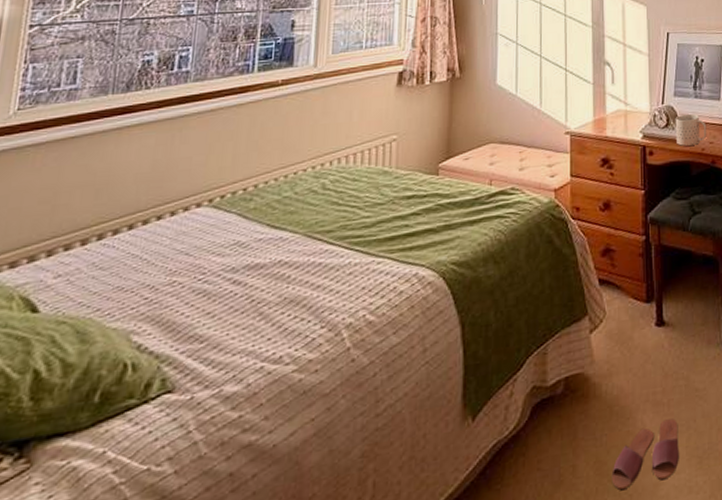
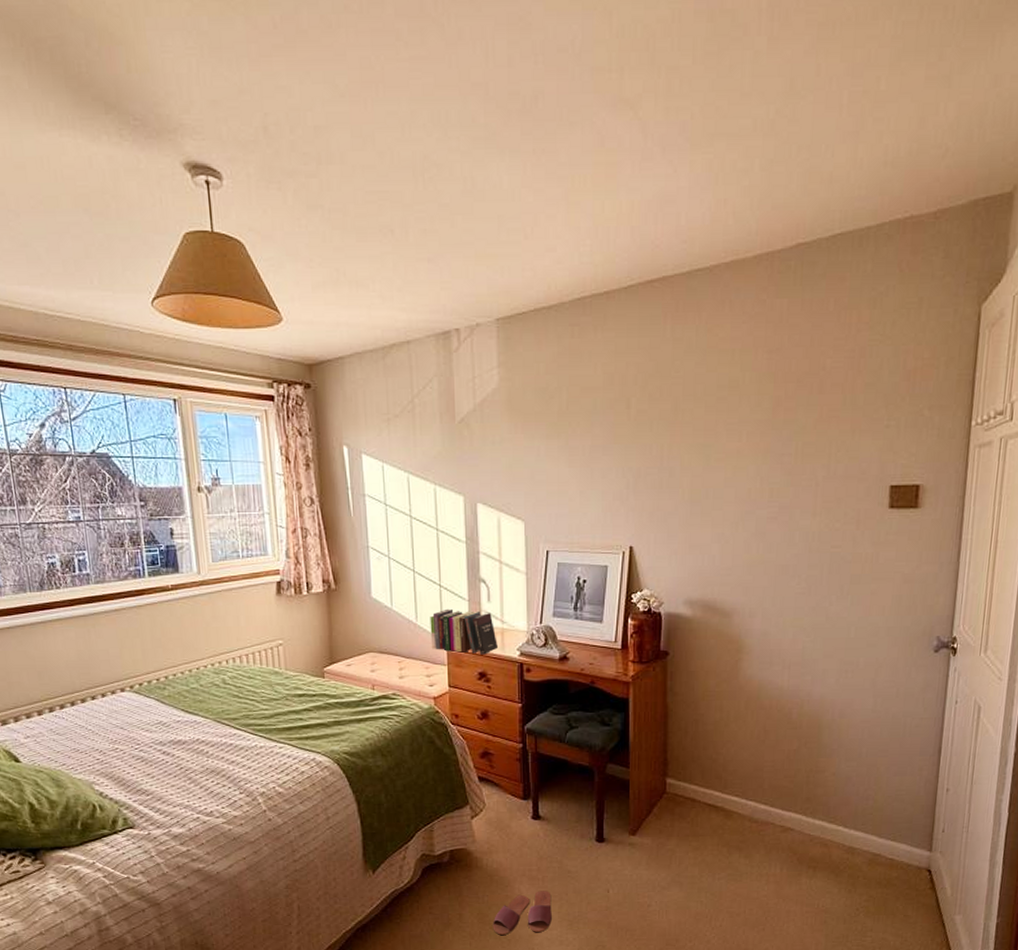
books: none [554,92,621,140] -> present [430,608,498,655]
mug: present [675,114,707,146] -> none [553,635,587,665]

